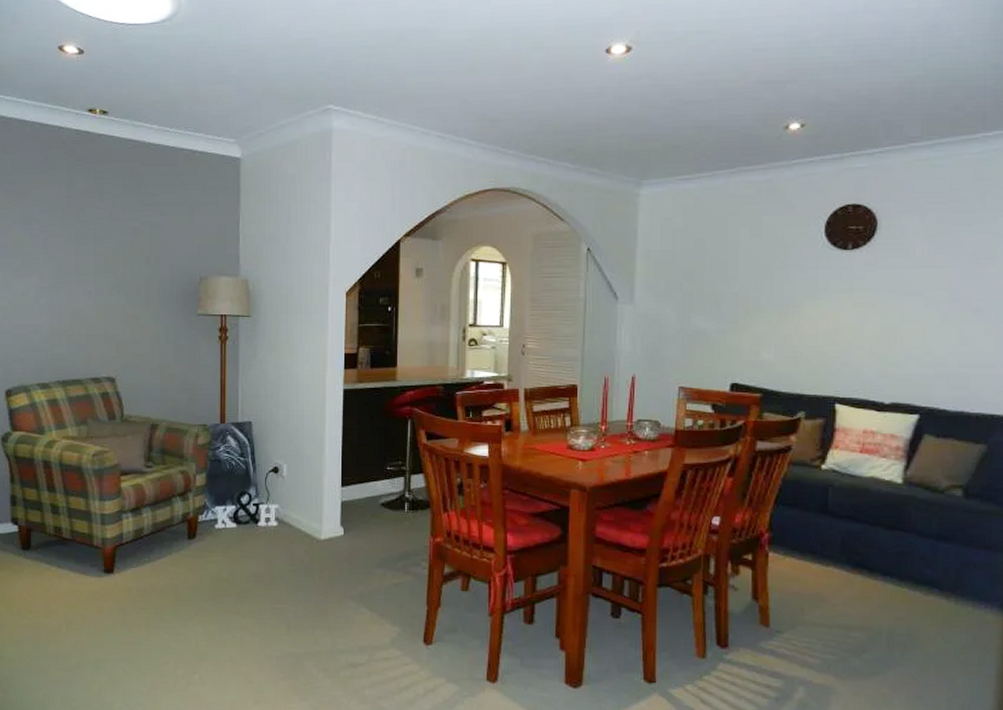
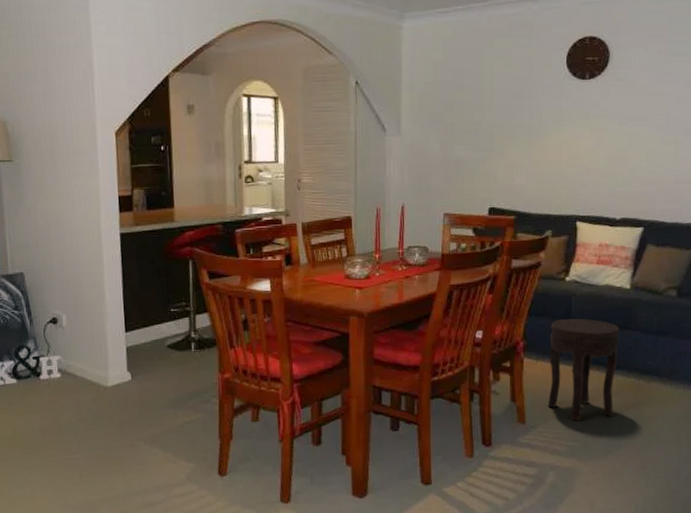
side table: none [798,512,889,631] -> present [548,318,620,421]

